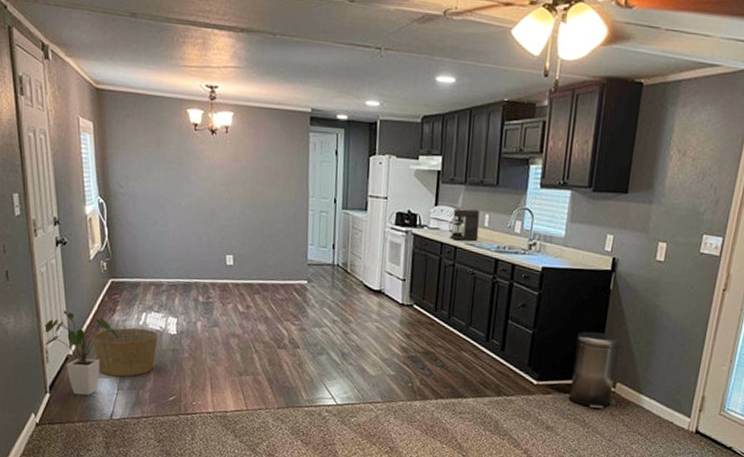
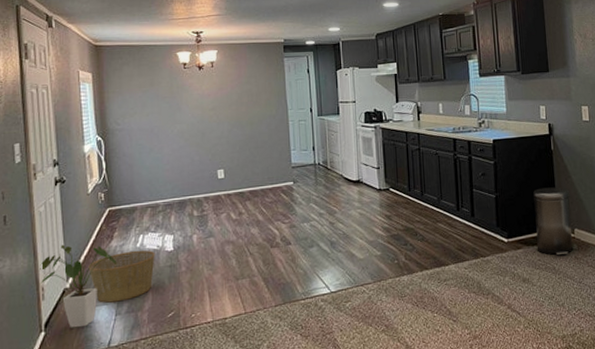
coffee maker: present [448,208,480,241] -> none [409,100,436,129]

